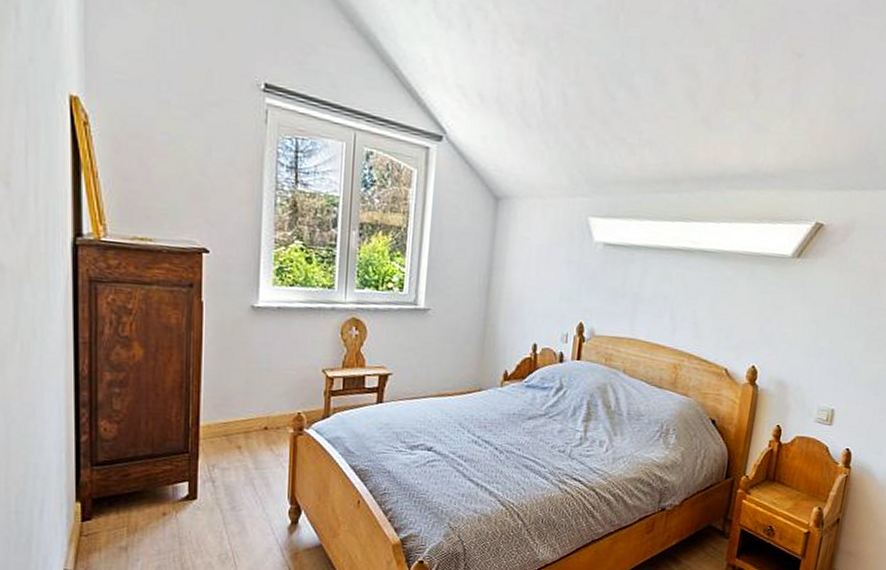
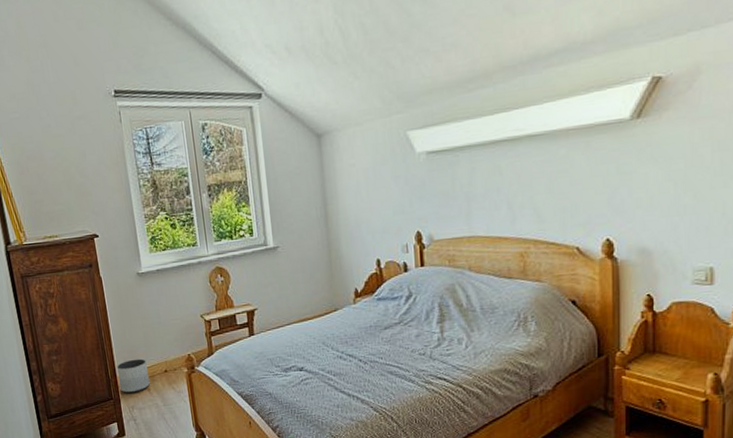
planter: none [200,408,243,449] -> present [116,359,150,393]

